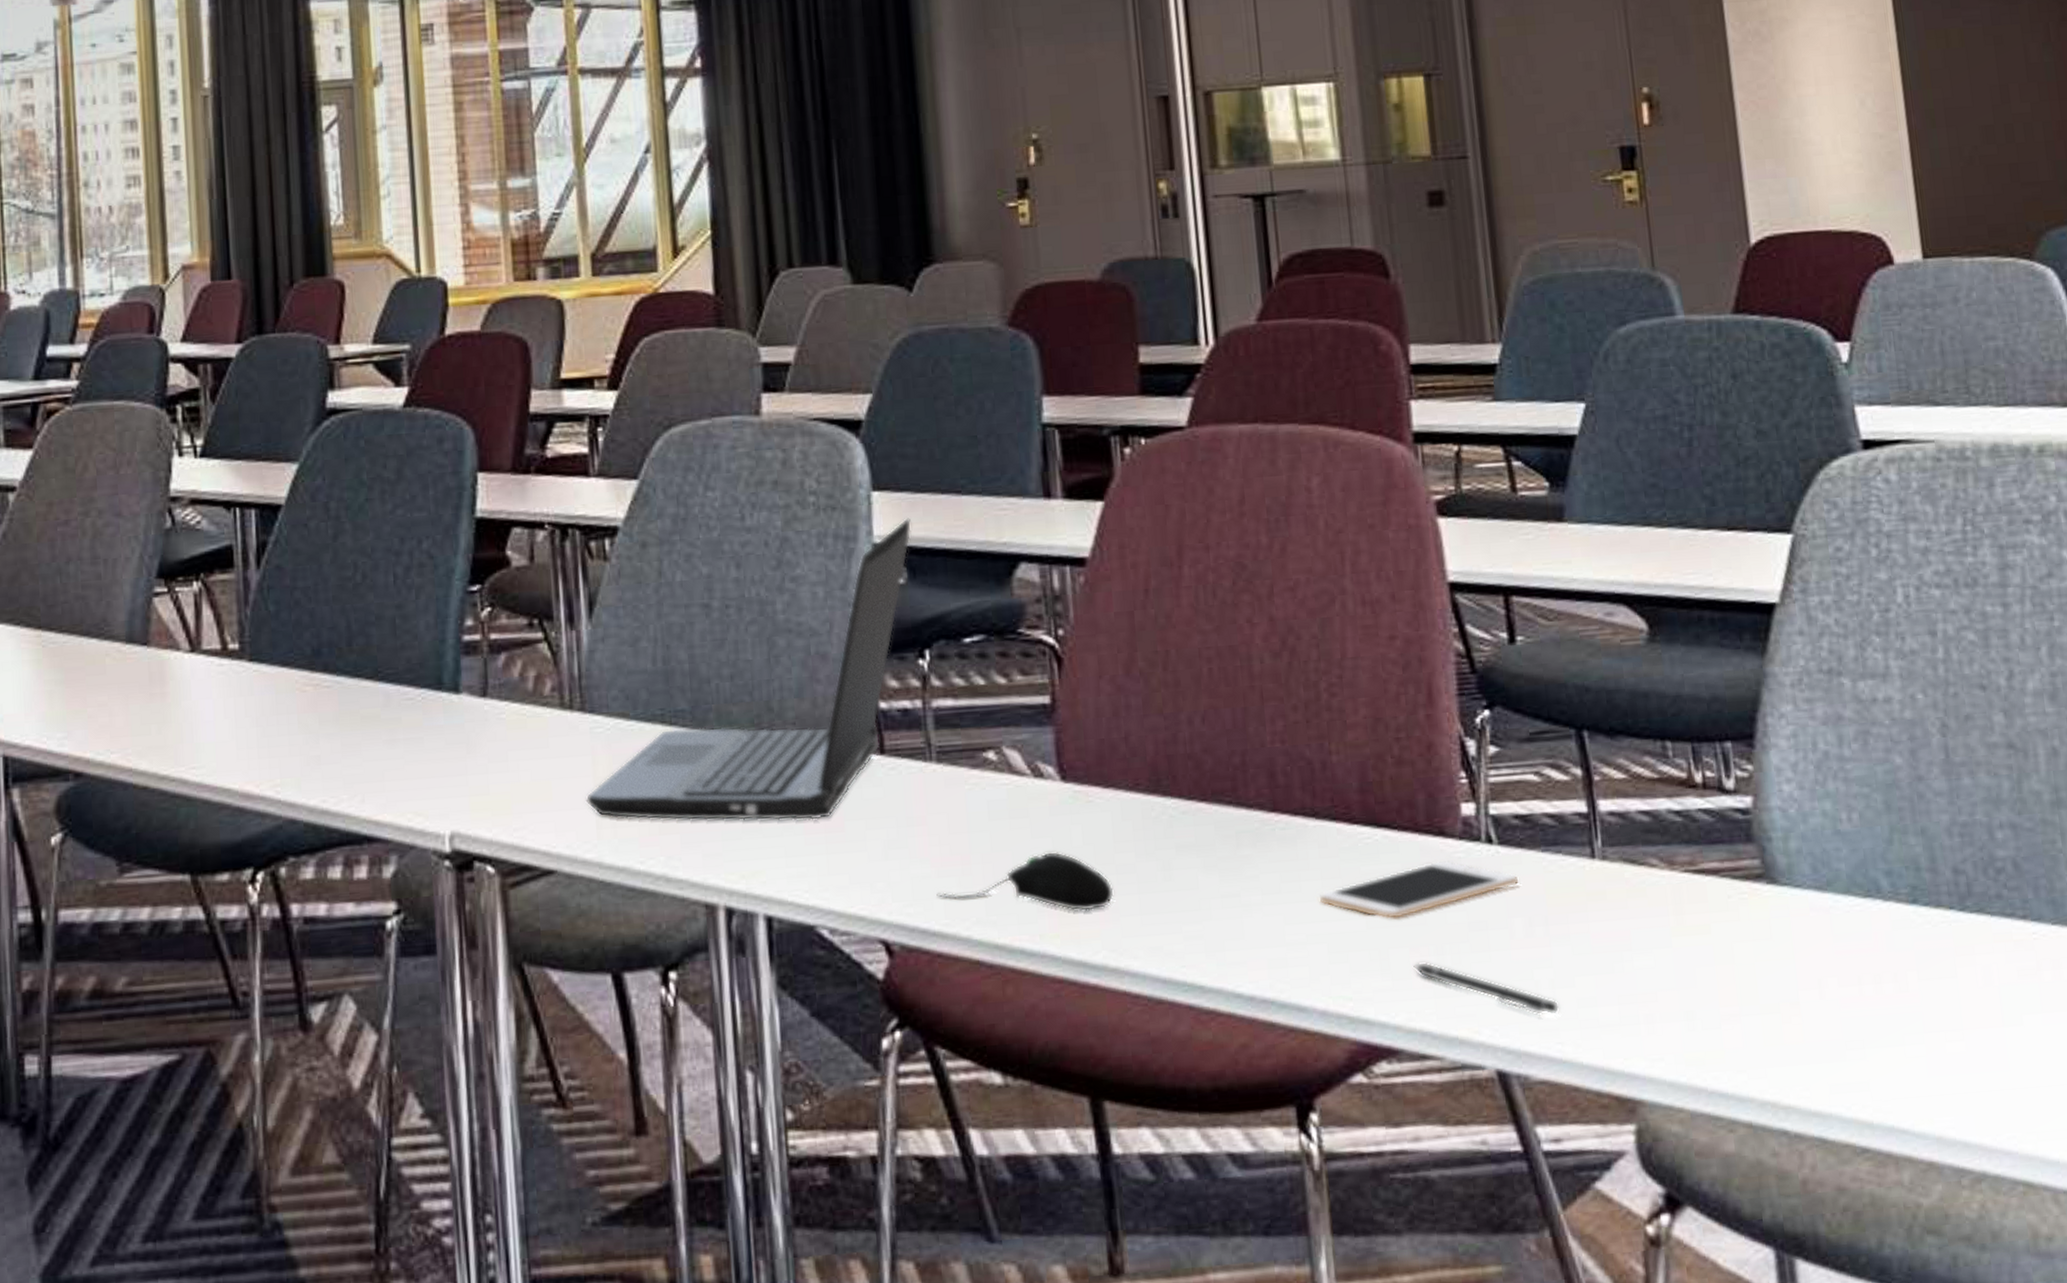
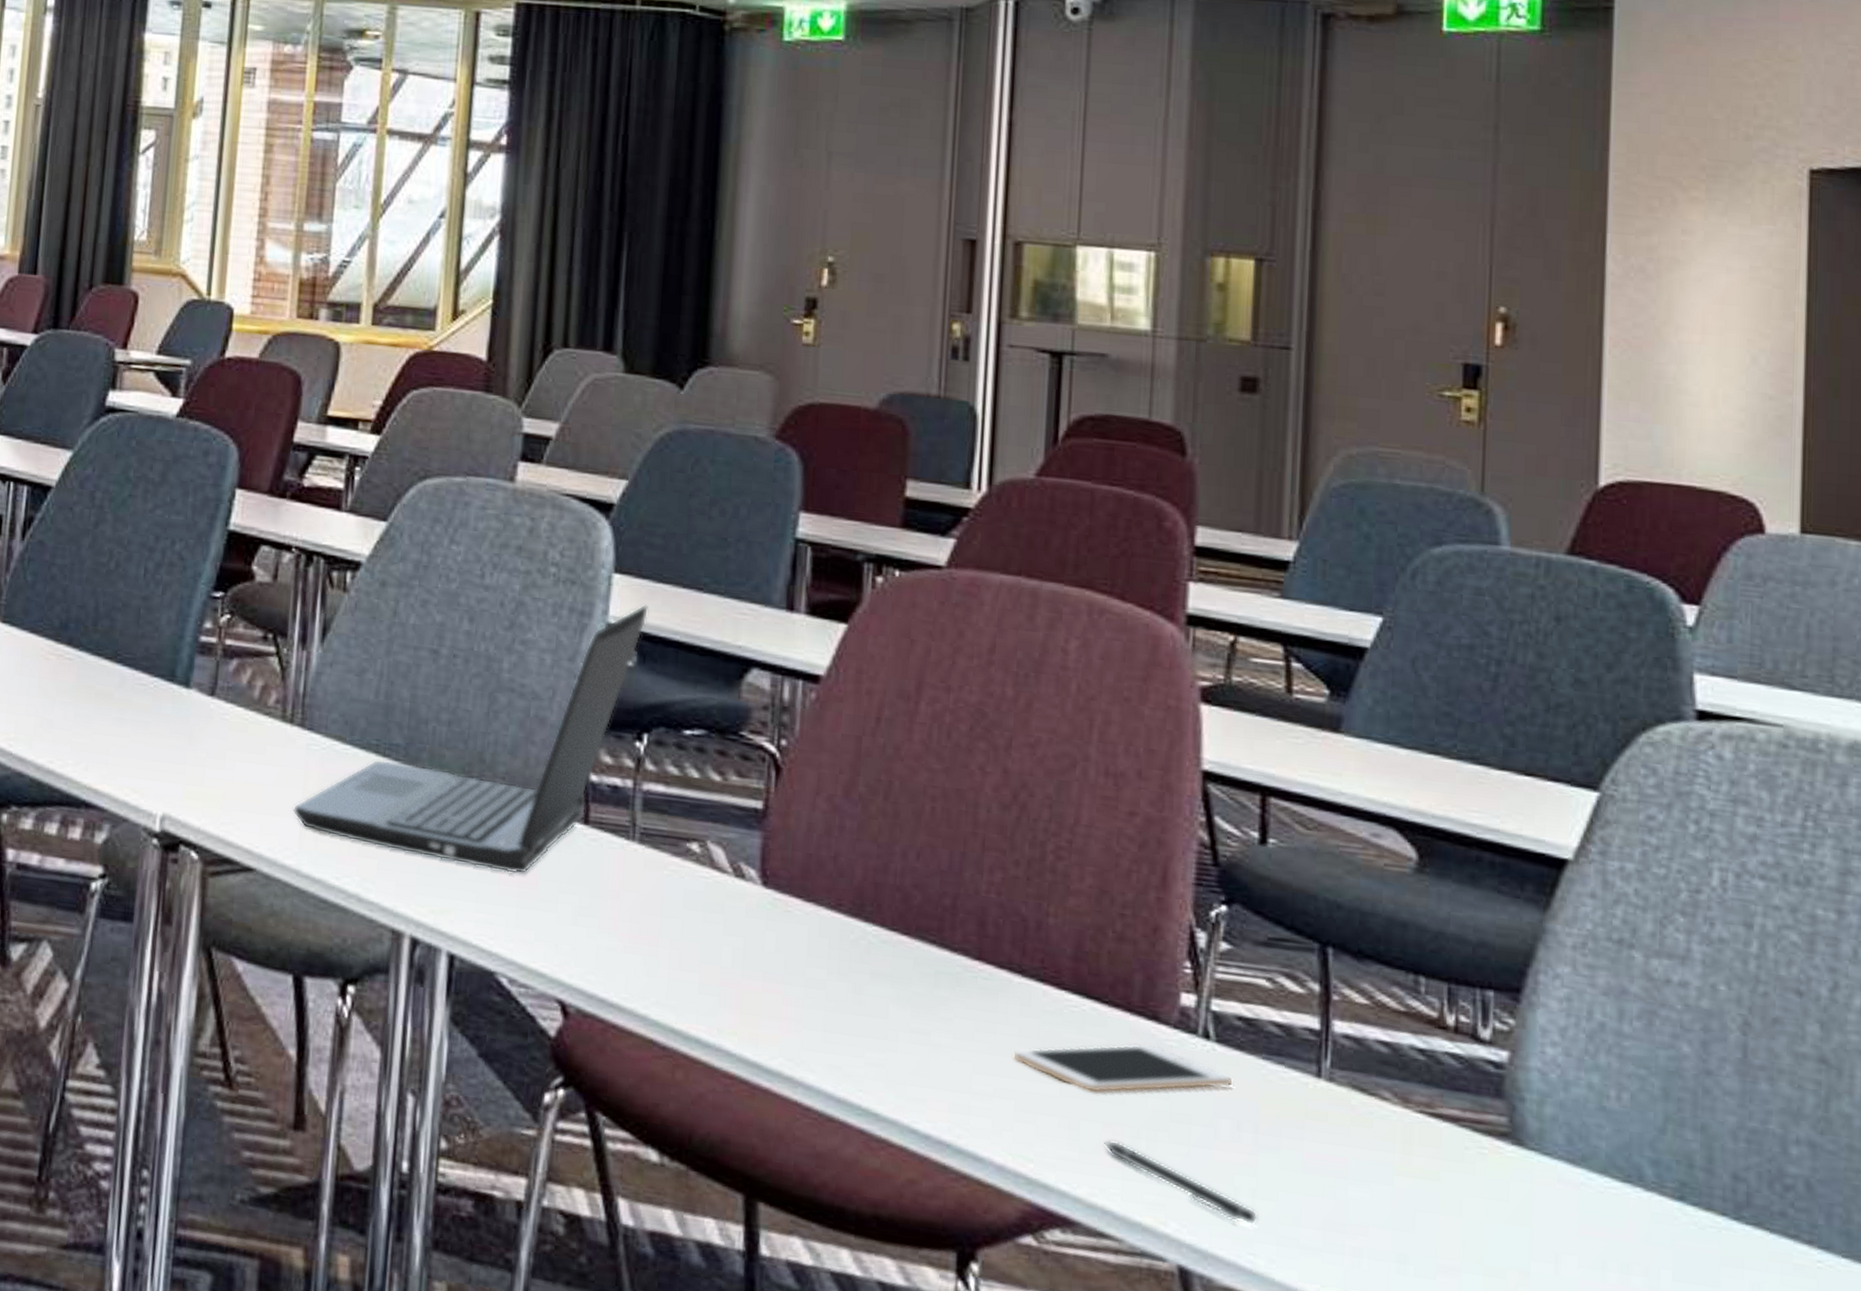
computer mouse: present [936,851,1114,911] -> none [620,950,800,1017]

